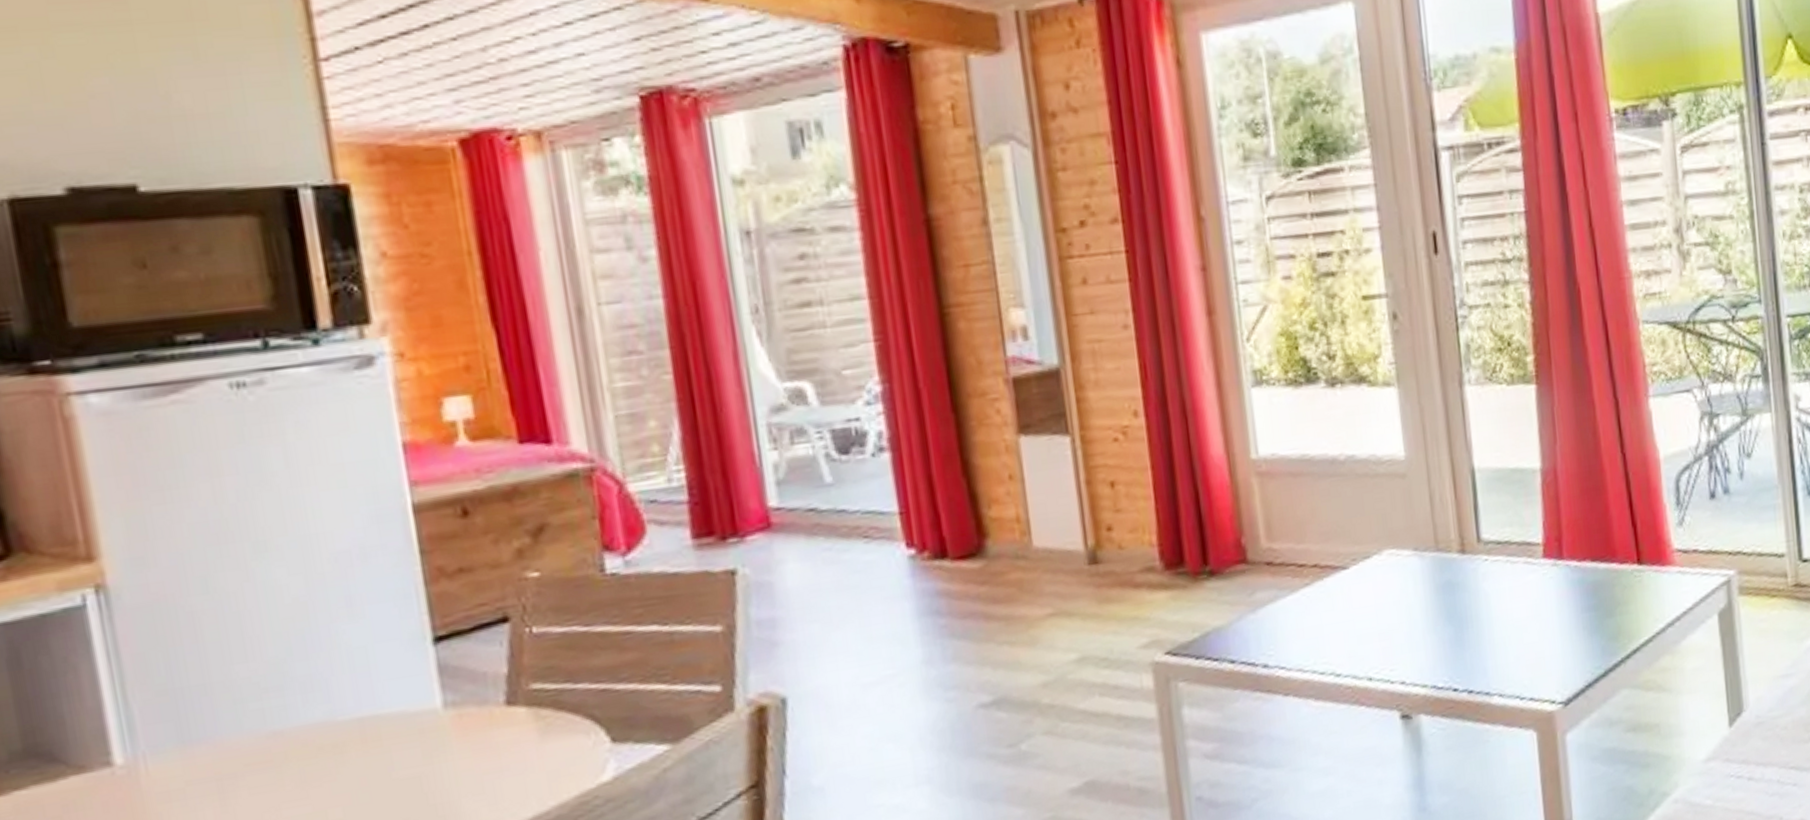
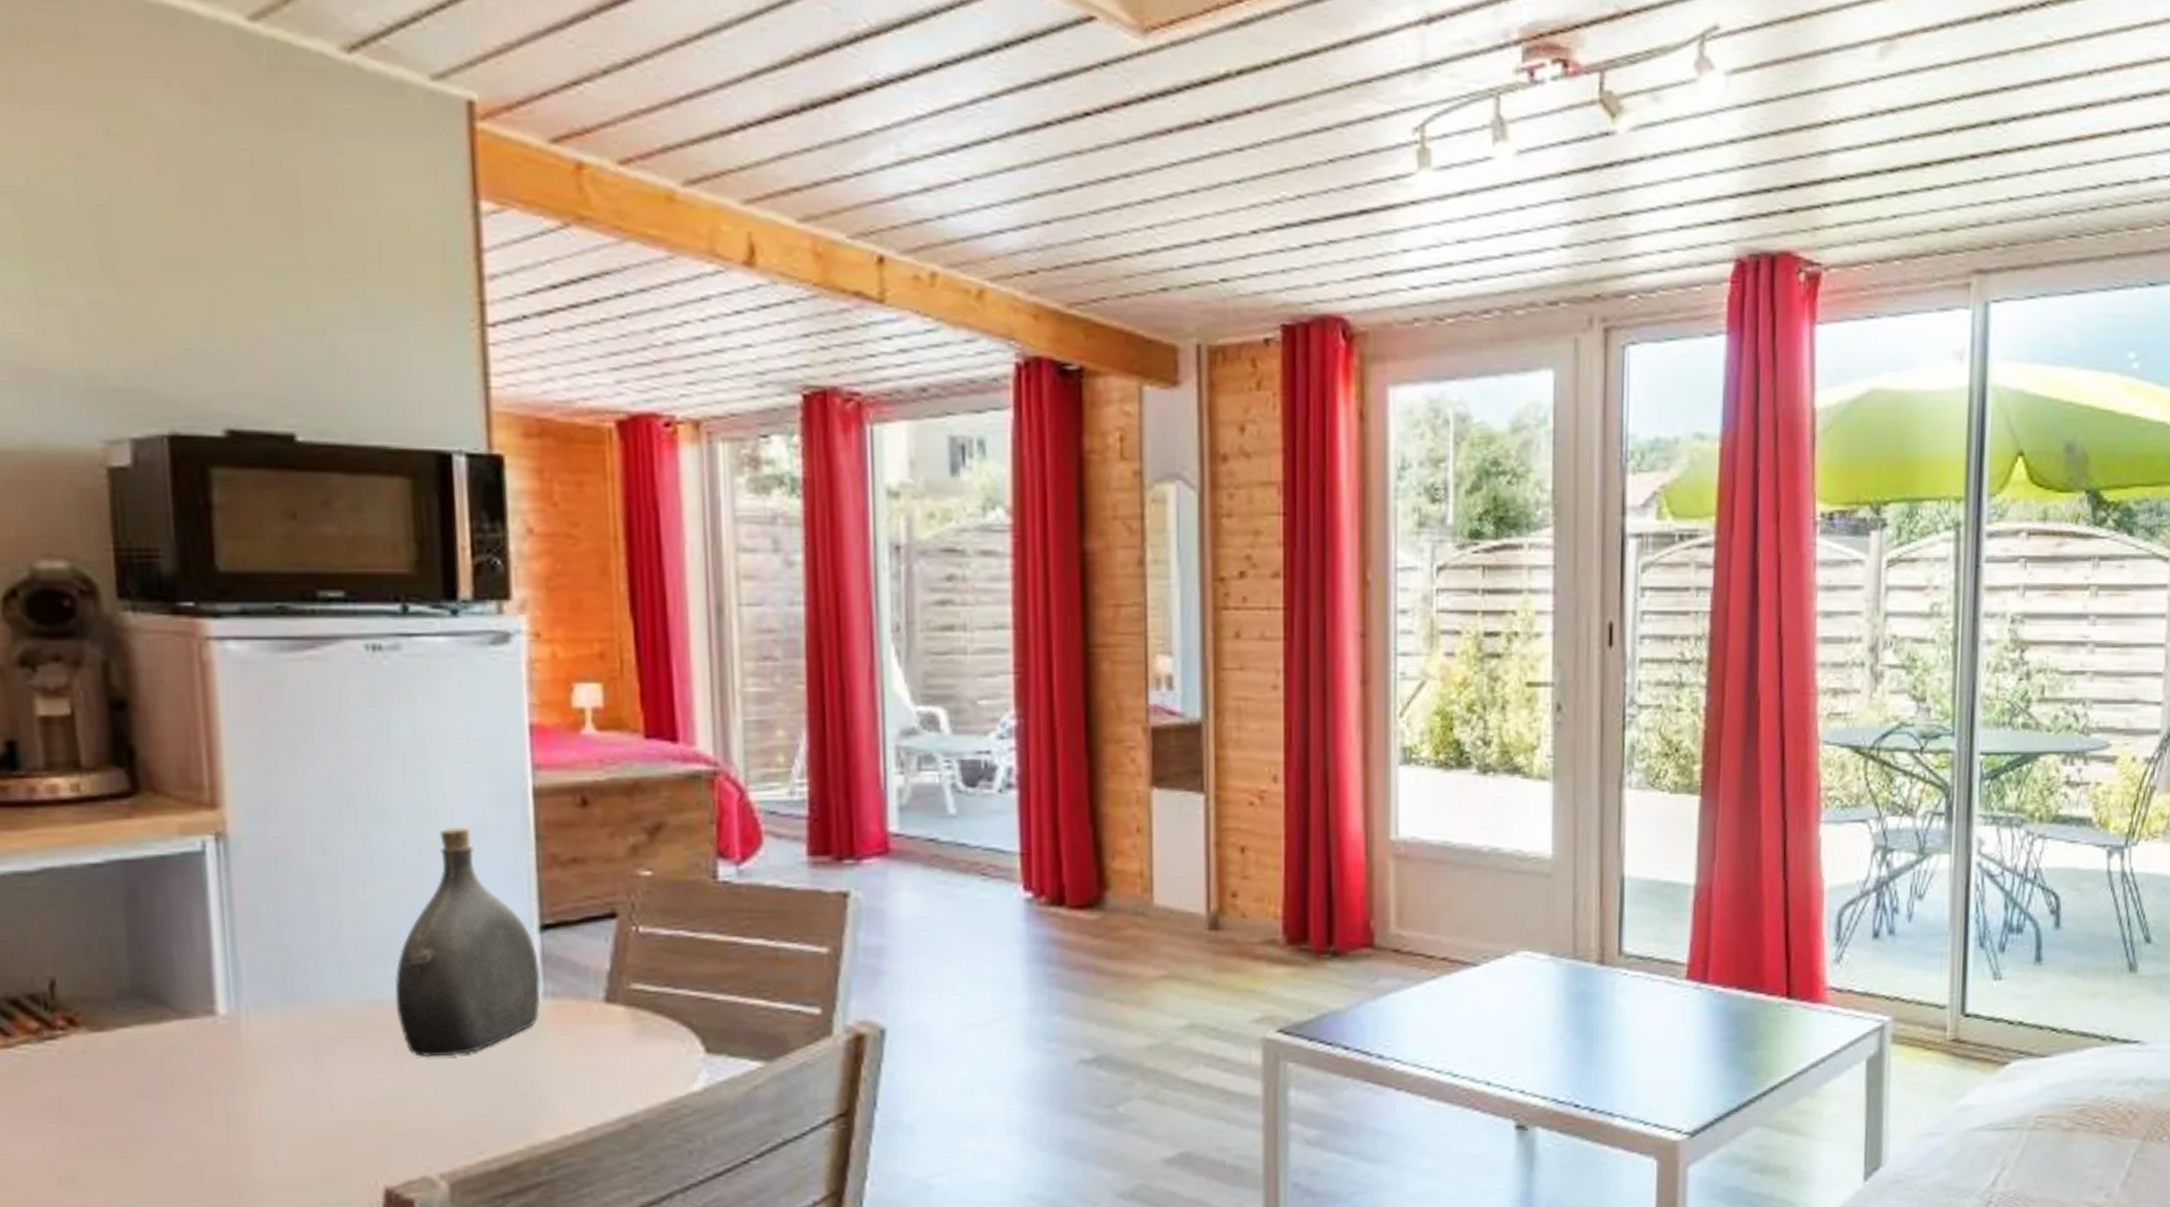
water jug: none [292,550,442,782] -> present [395,827,542,1058]

